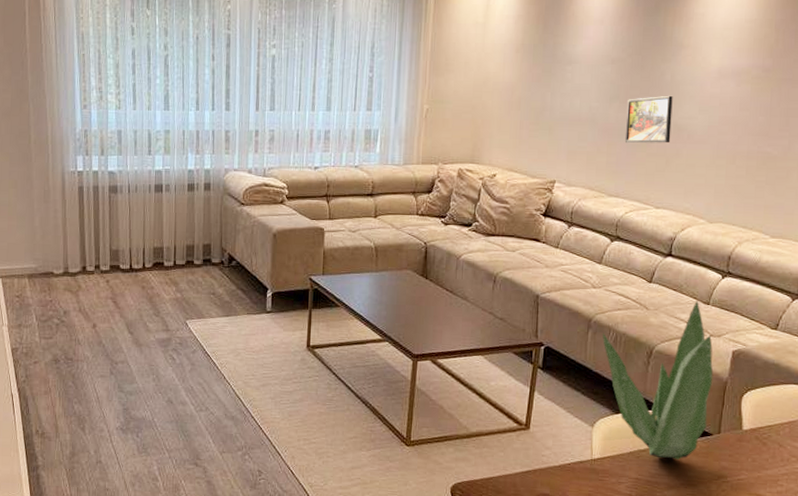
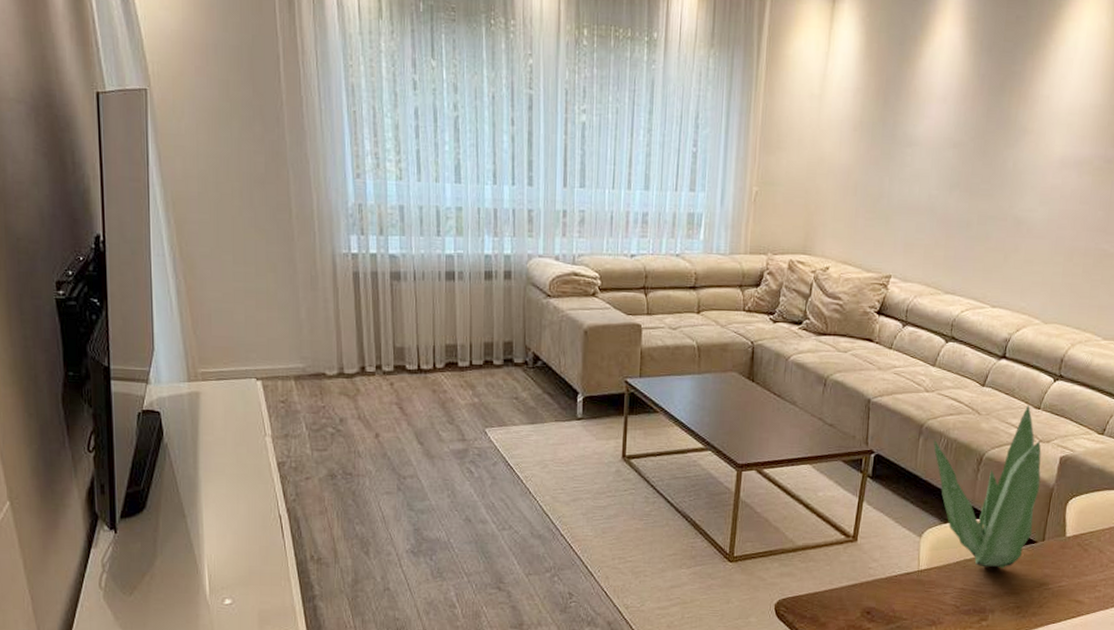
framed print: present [626,95,673,144] -> none [964,185,1014,238]

